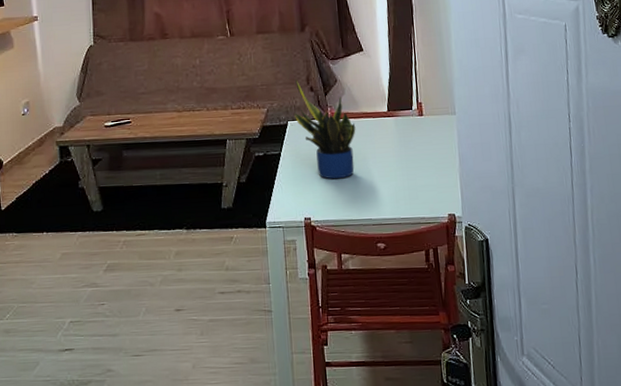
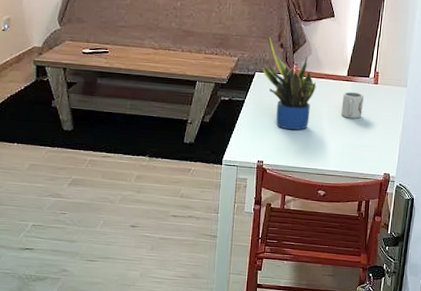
cup: none [386,127,412,158] -> present [341,91,364,119]

